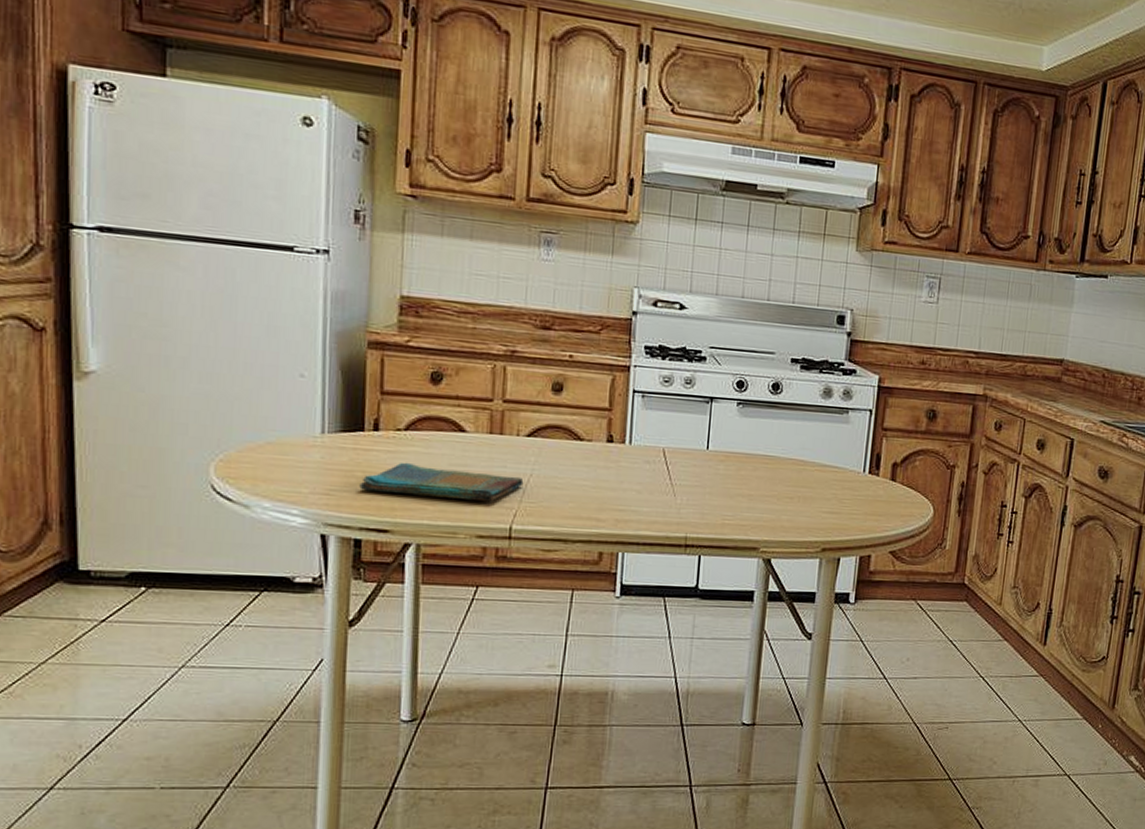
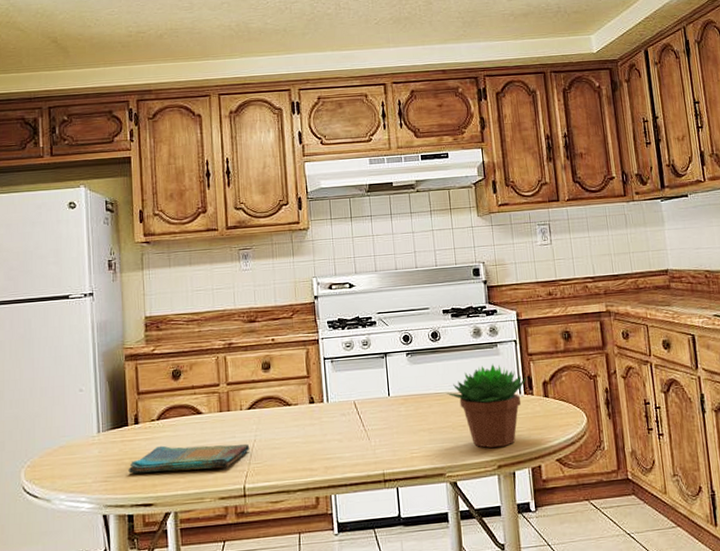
succulent plant: none [778,432,876,528] -> present [447,363,527,448]

